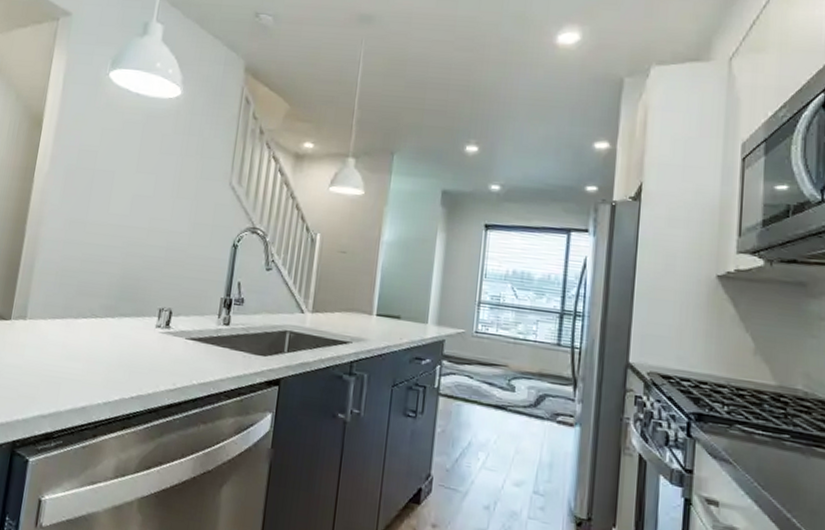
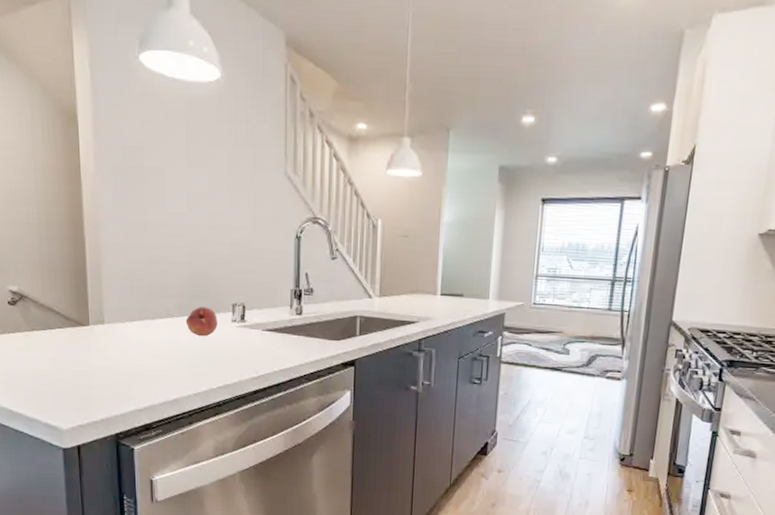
fruit: none [108,309,142,341] -> present [185,307,217,337]

